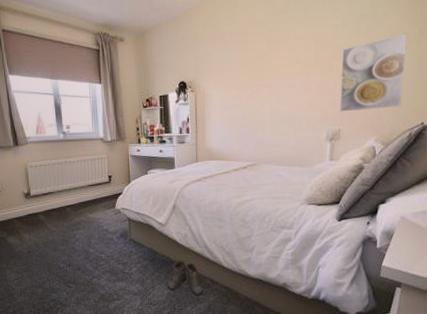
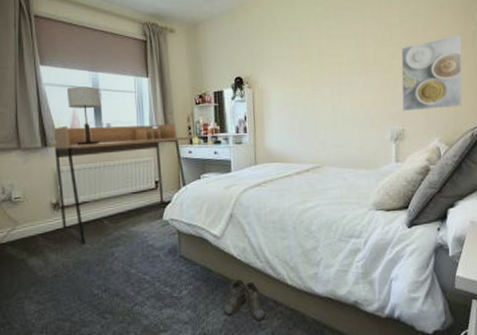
desk: none [21,124,138,228] -> present [52,123,190,246]
table lamp: none [32,93,61,145] -> present [67,86,100,146]

